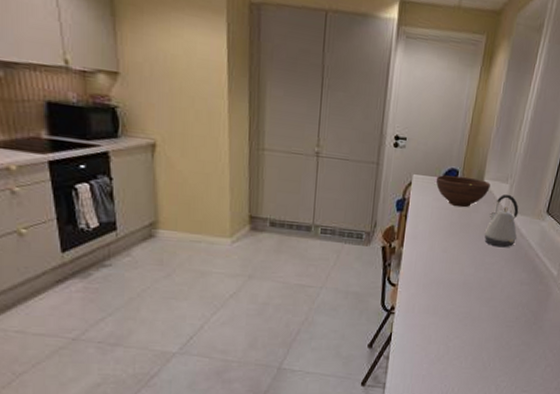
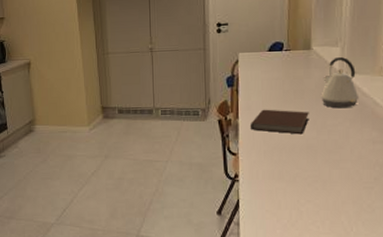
notebook: none [413,239,471,270] -> present [250,109,309,135]
fruit bowl: present [436,175,490,208] -> none [261,47,319,76]

